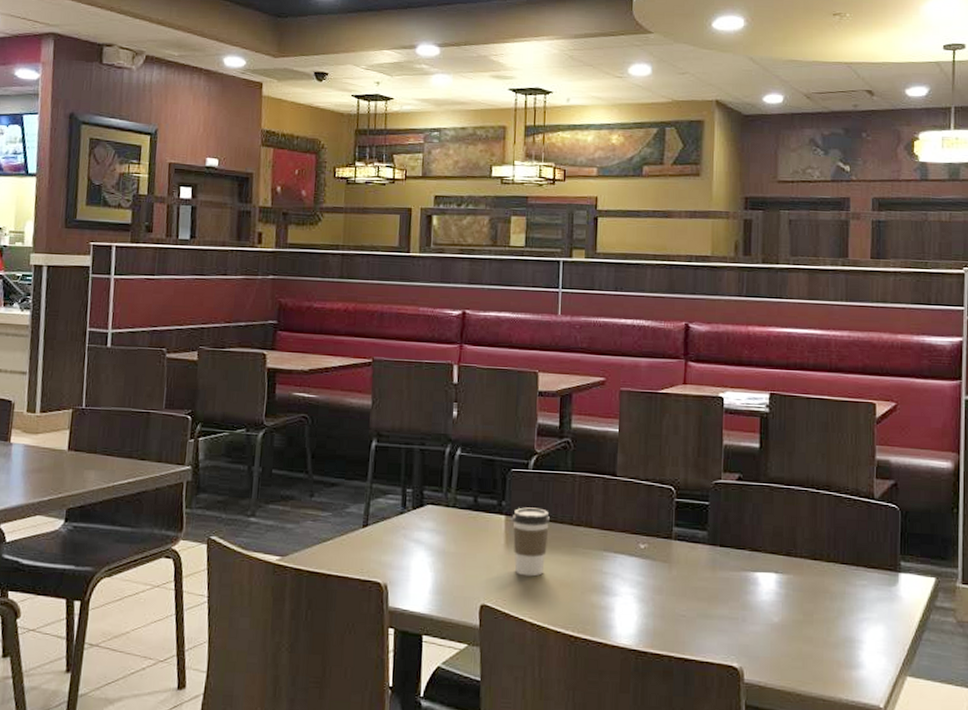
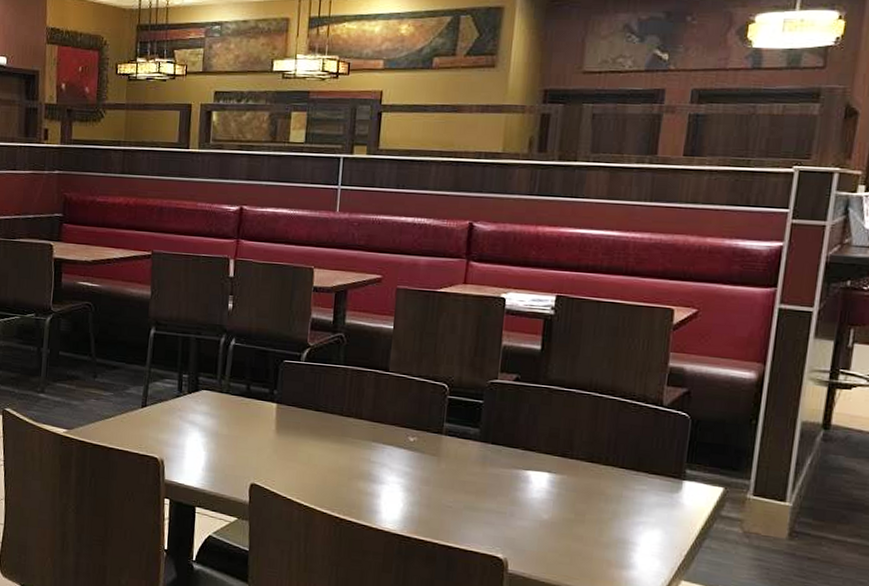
coffee cup: present [513,507,550,577] -> none [283,397,320,461]

